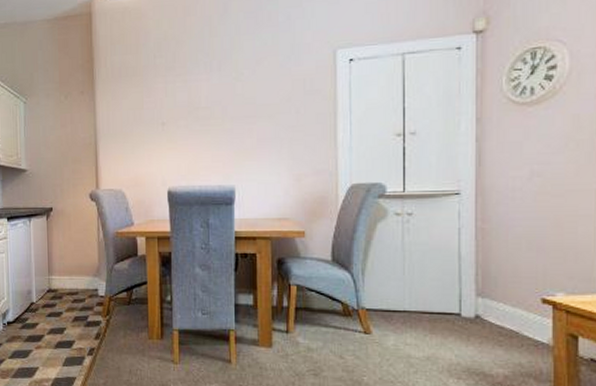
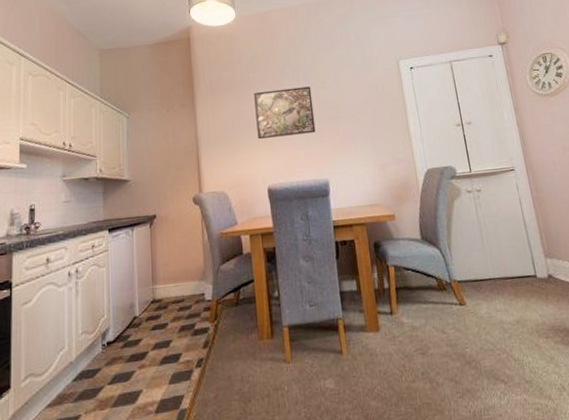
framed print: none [160,77,226,135] -> present [254,86,316,139]

